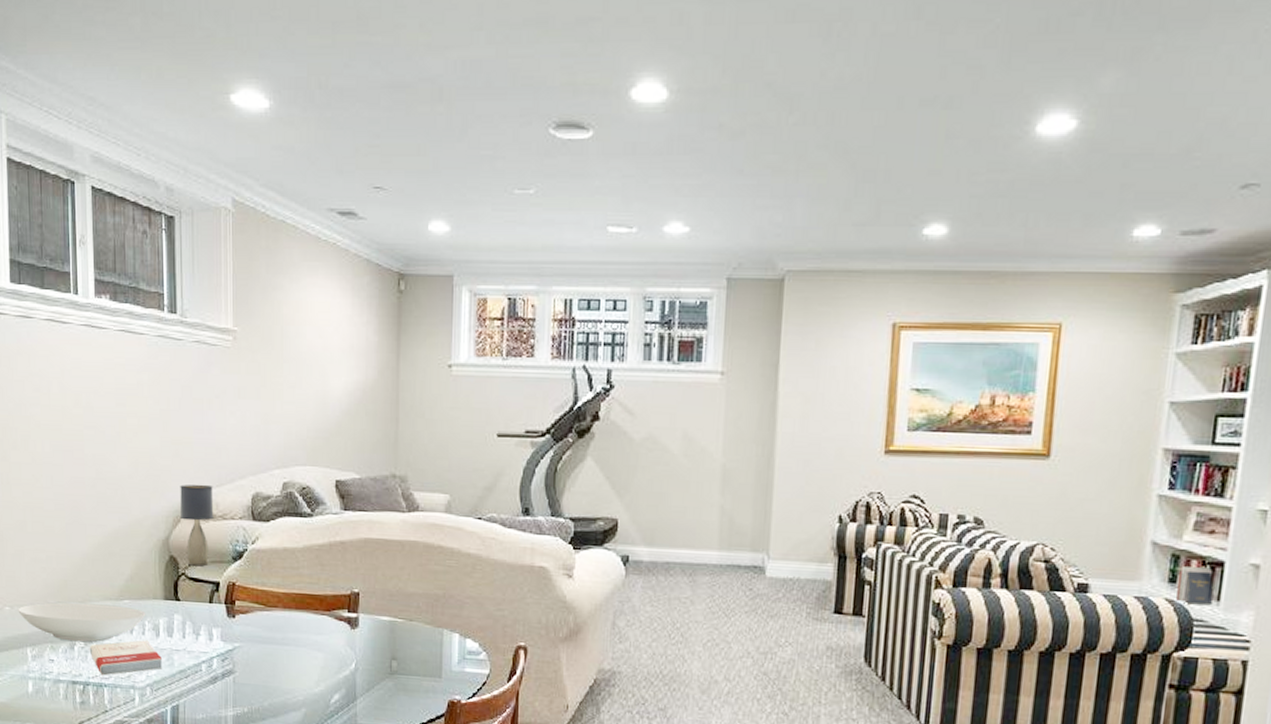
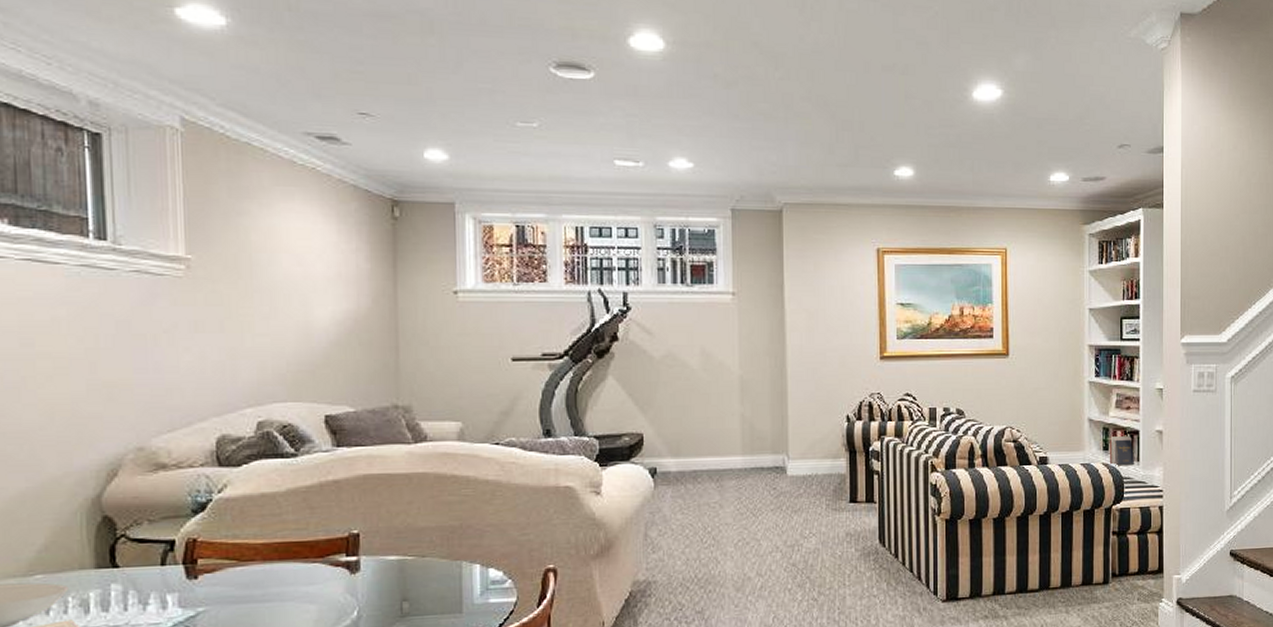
table lamp: present [179,484,214,566] -> none [116,430,165,525]

